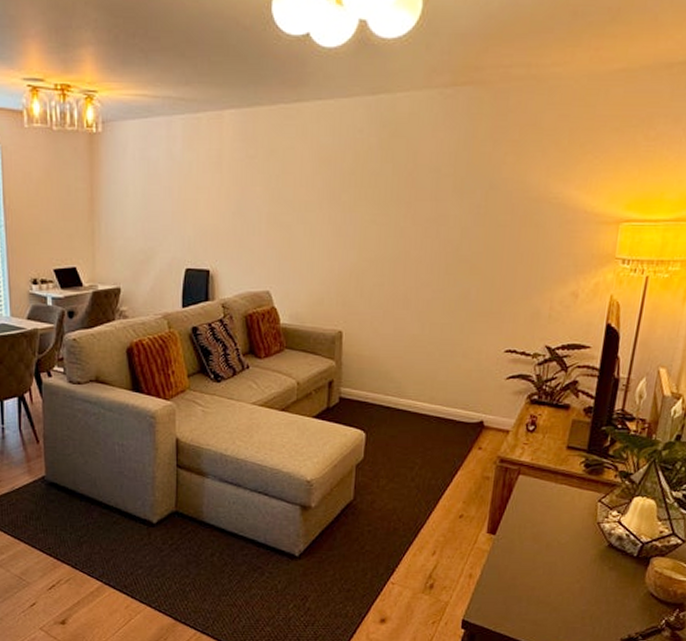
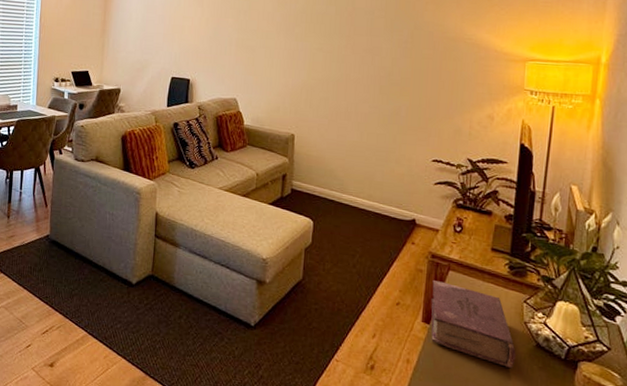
book: none [496,487,587,571] -> present [431,280,516,368]

